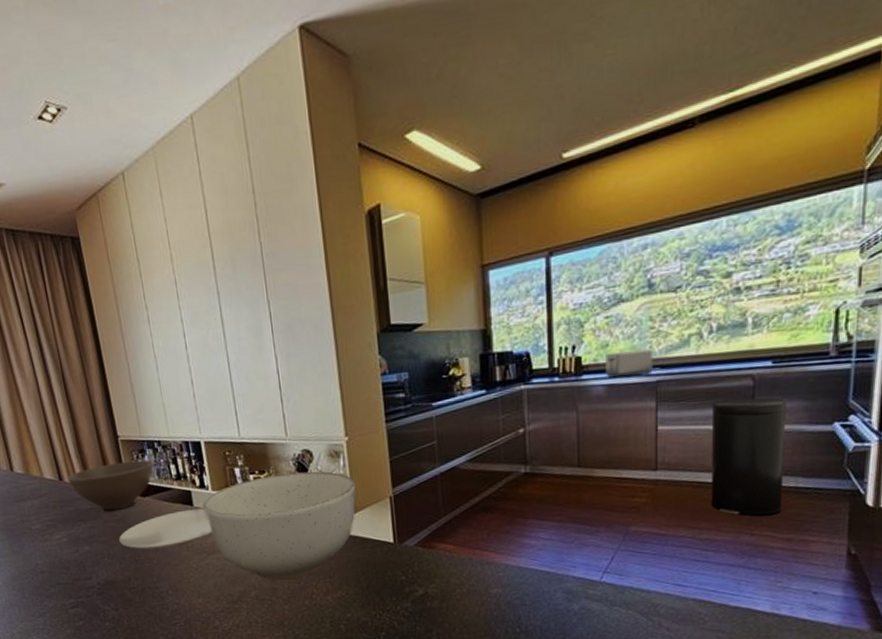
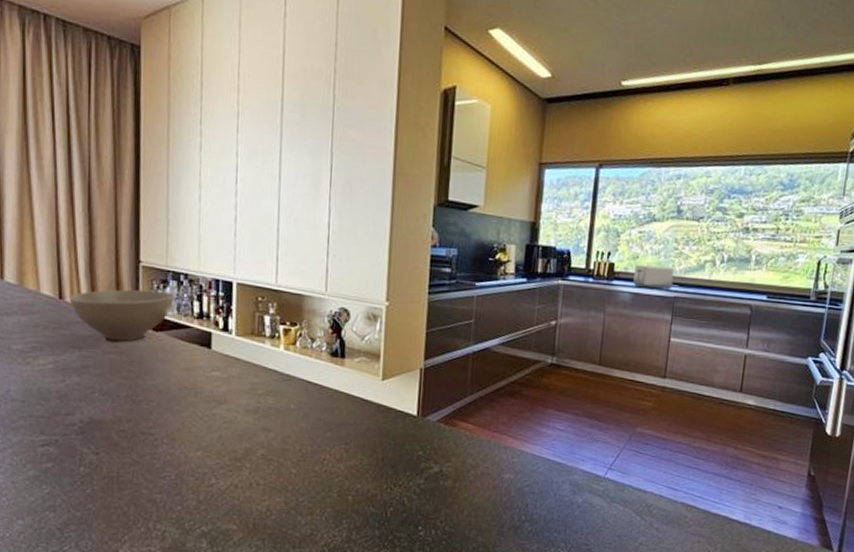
plate: present [118,508,212,550] -> none [116,352,227,391]
bowl: present [203,471,356,581] -> none [222,329,389,442]
pedal bin: present [711,397,787,517] -> none [706,322,775,433]

